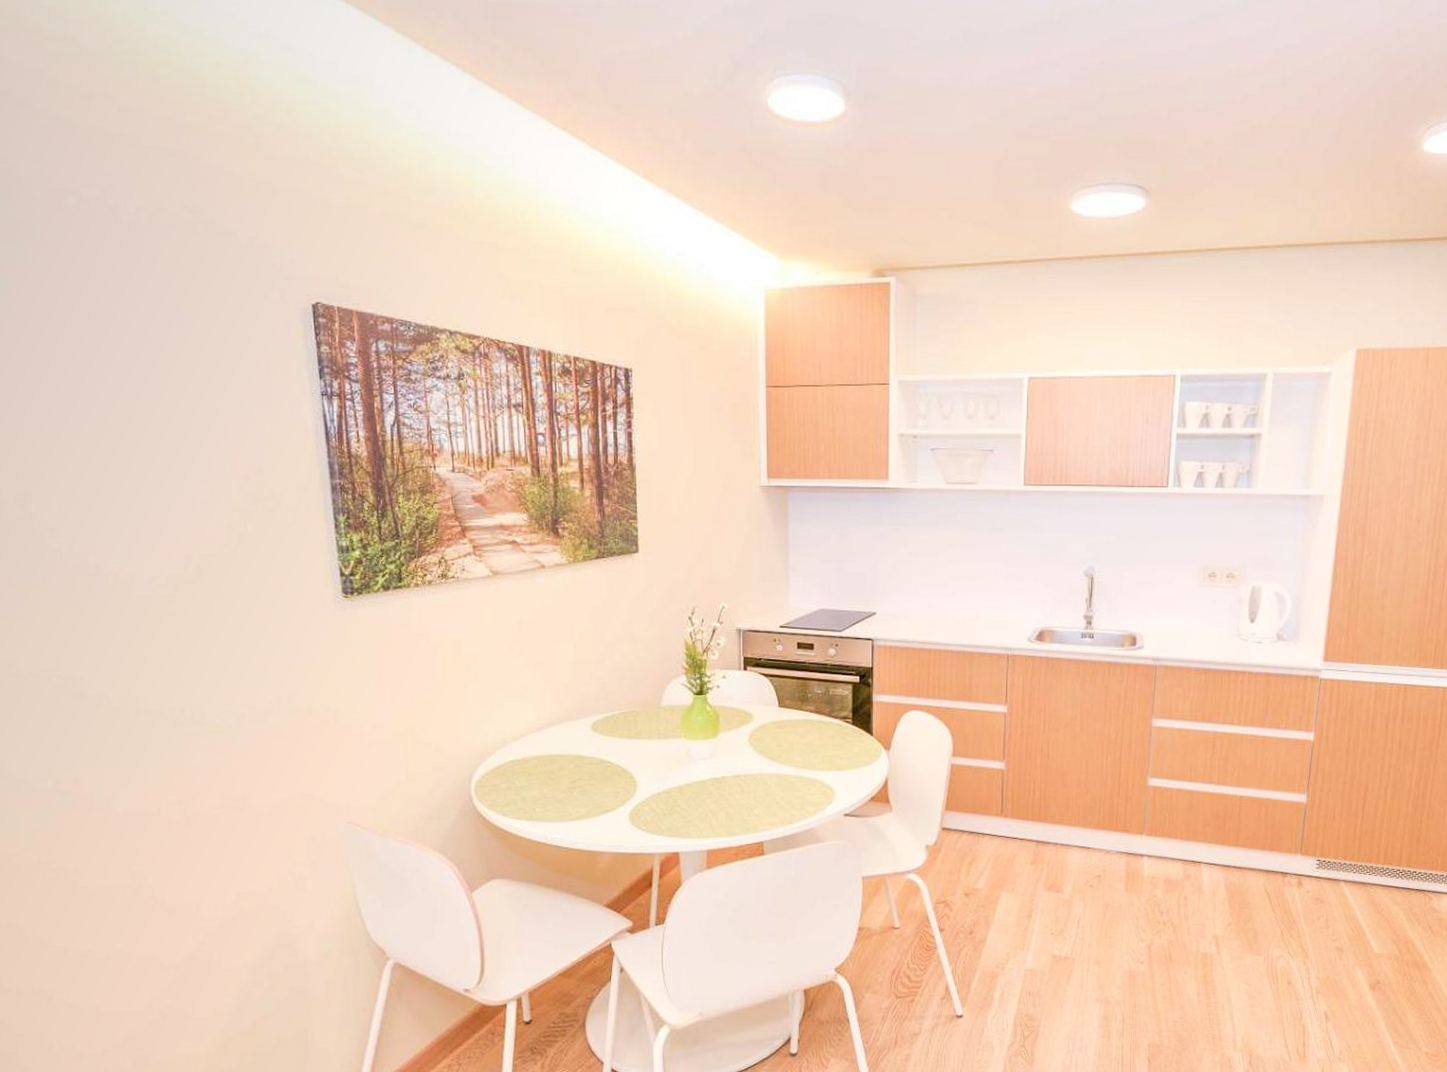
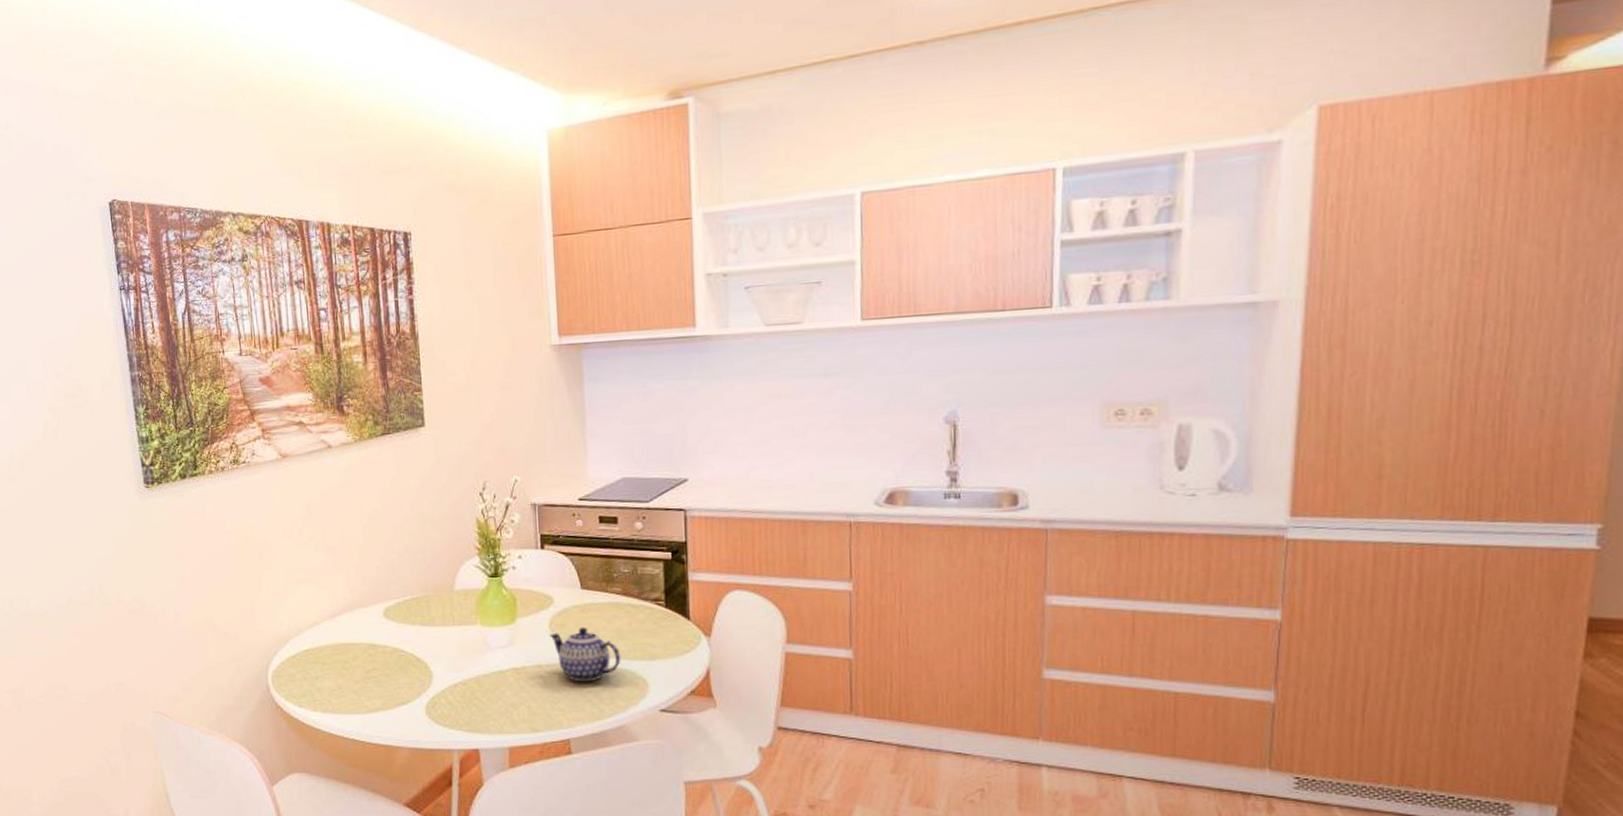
teapot: none [749,741,812,791] -> present [550,627,621,682]

